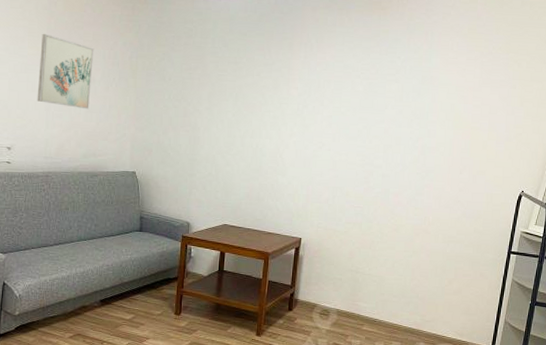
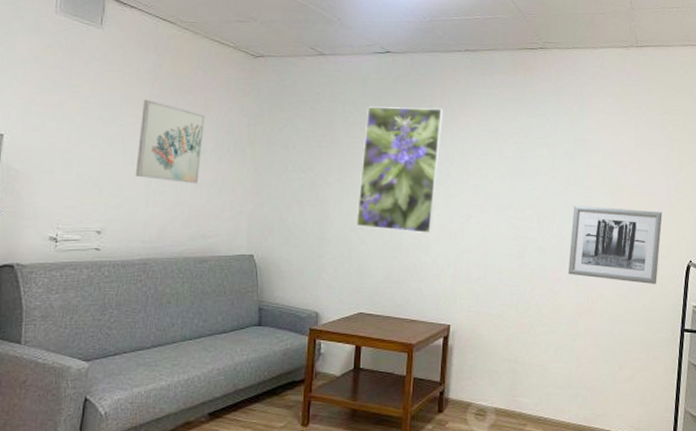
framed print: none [222,42,303,159] -> present [356,106,444,234]
wall art: none [408,137,500,211] -> present [567,206,662,285]

